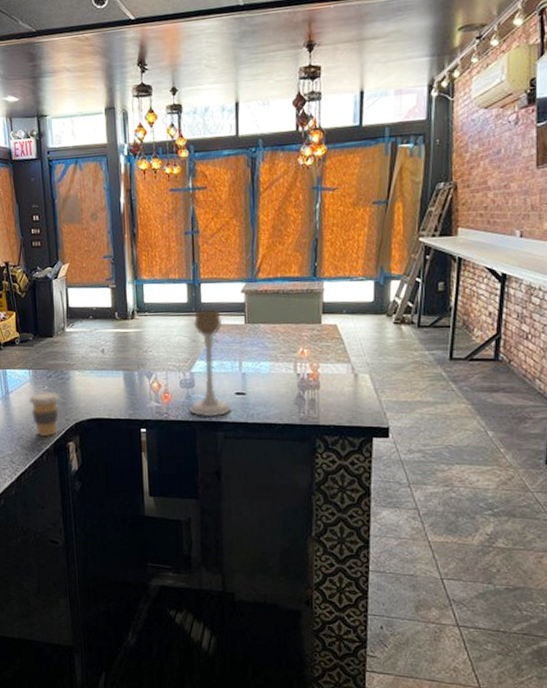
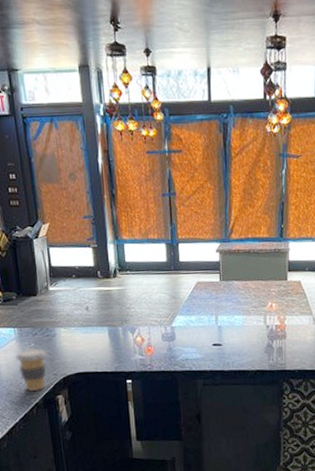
candle holder: present [189,309,232,417] -> none [171,267,209,367]

